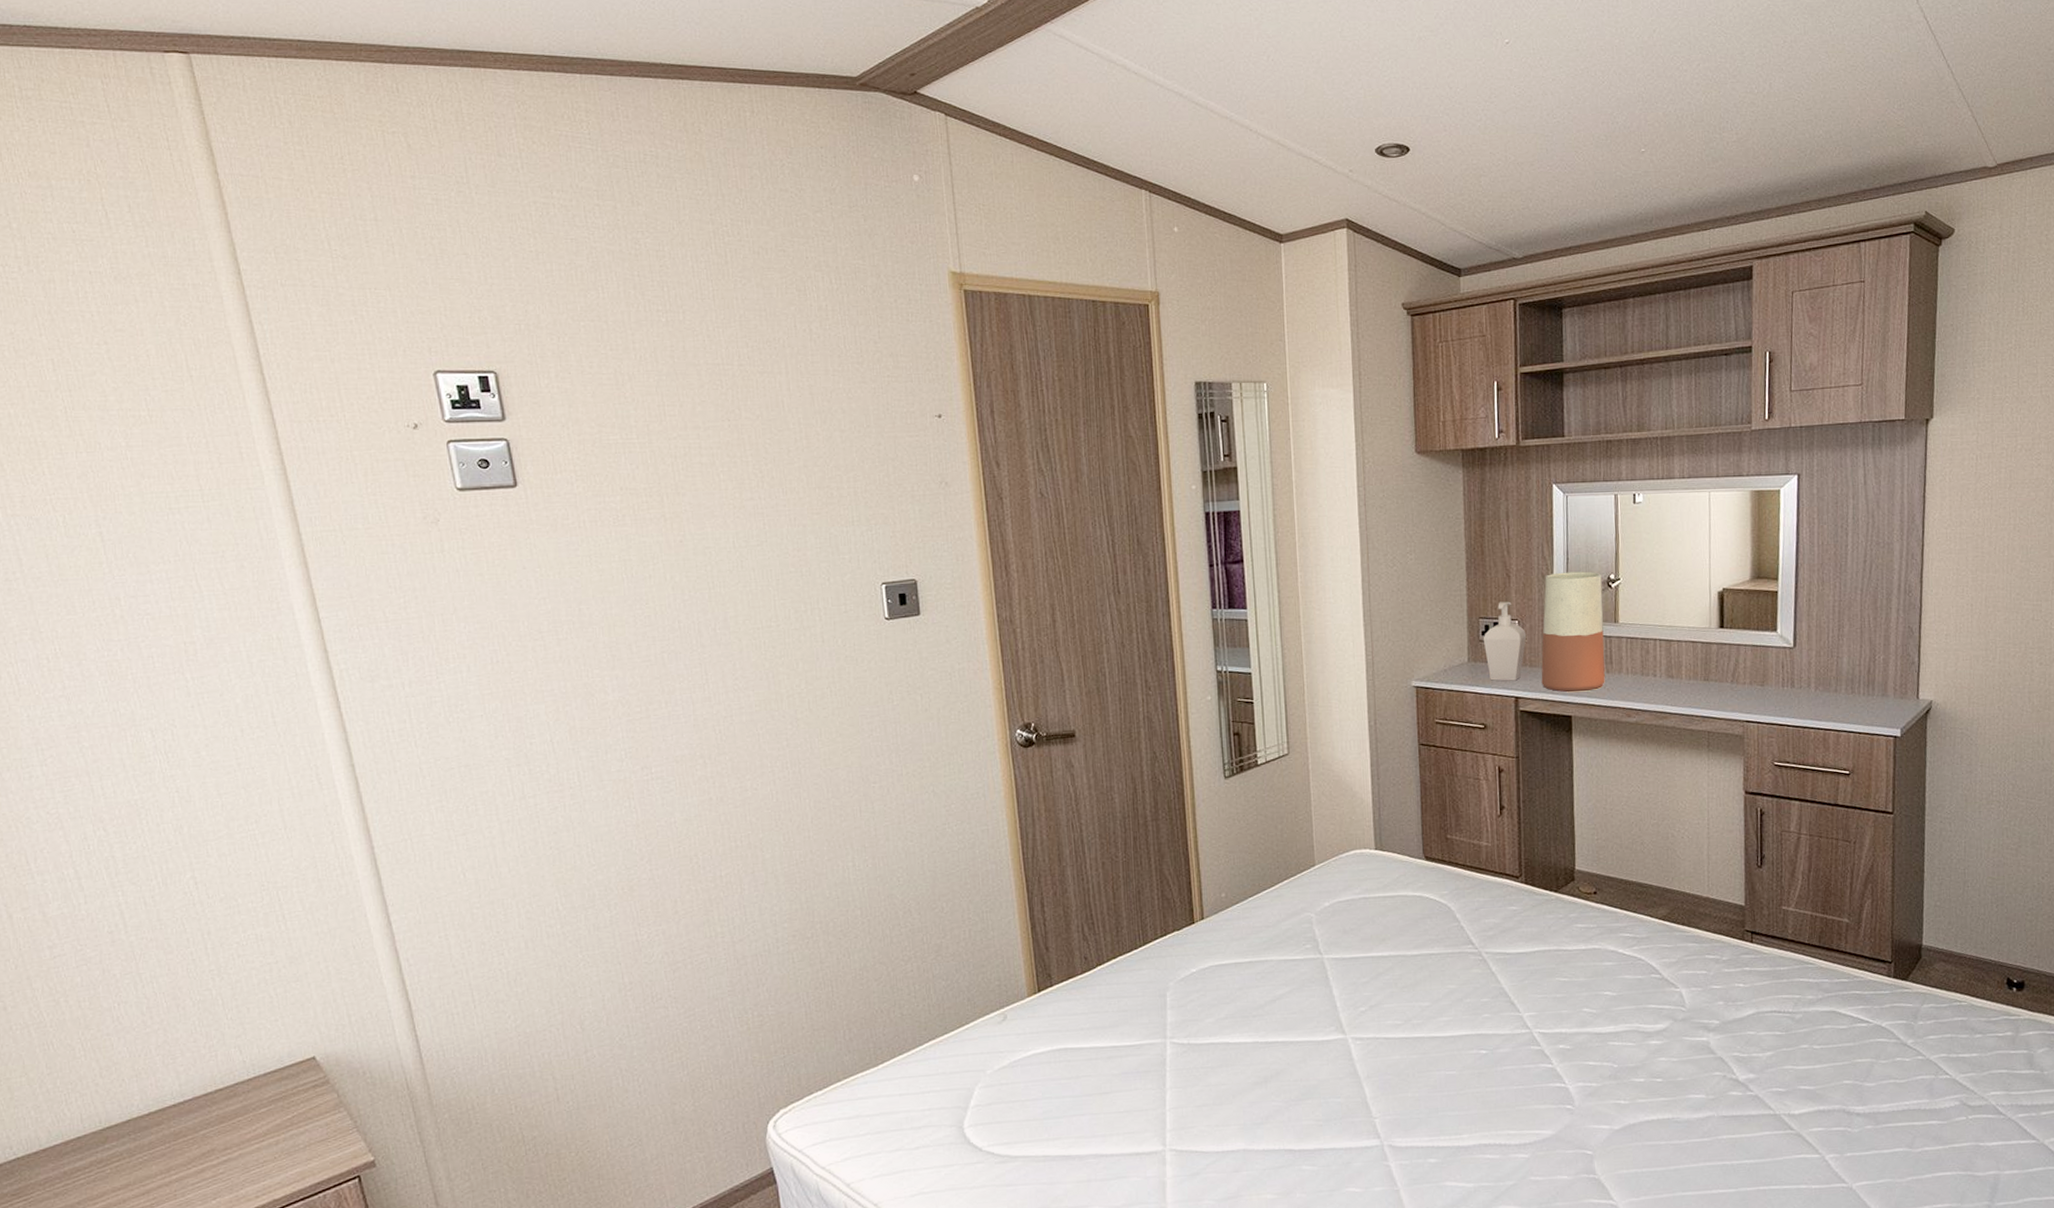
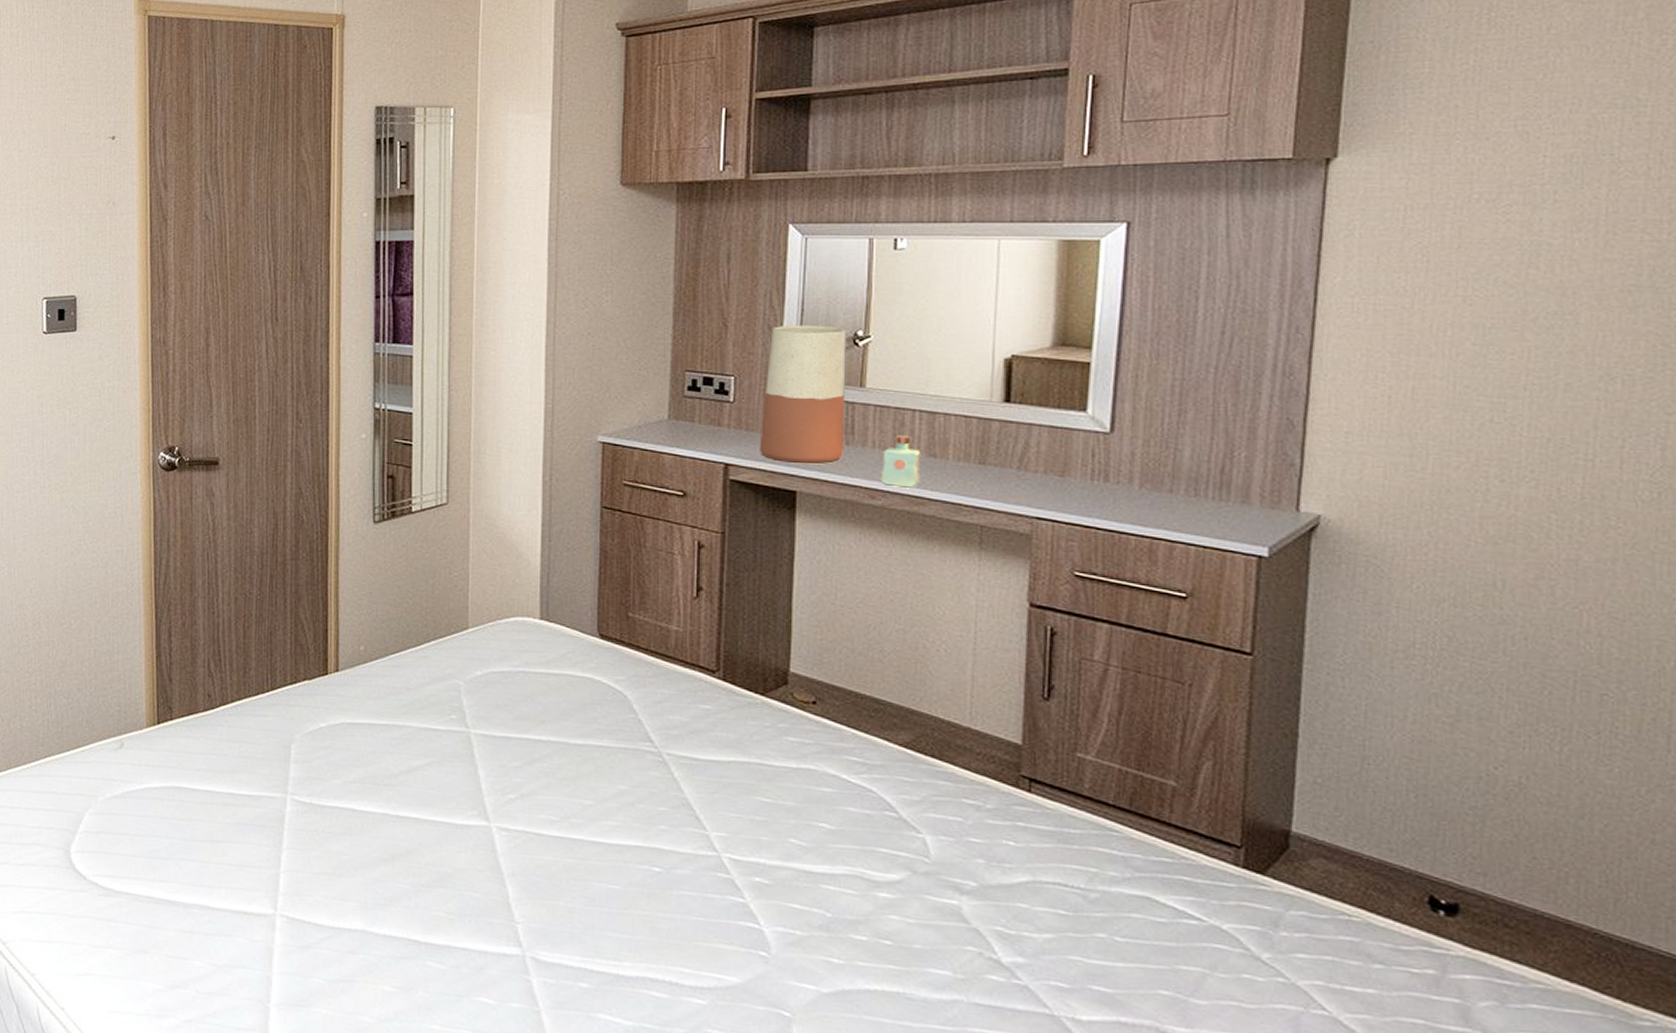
soap bottle: present [1483,601,1527,682] -> none [688,354,744,445]
perfume: none [1634,661,1662,705] -> present [881,435,921,488]

